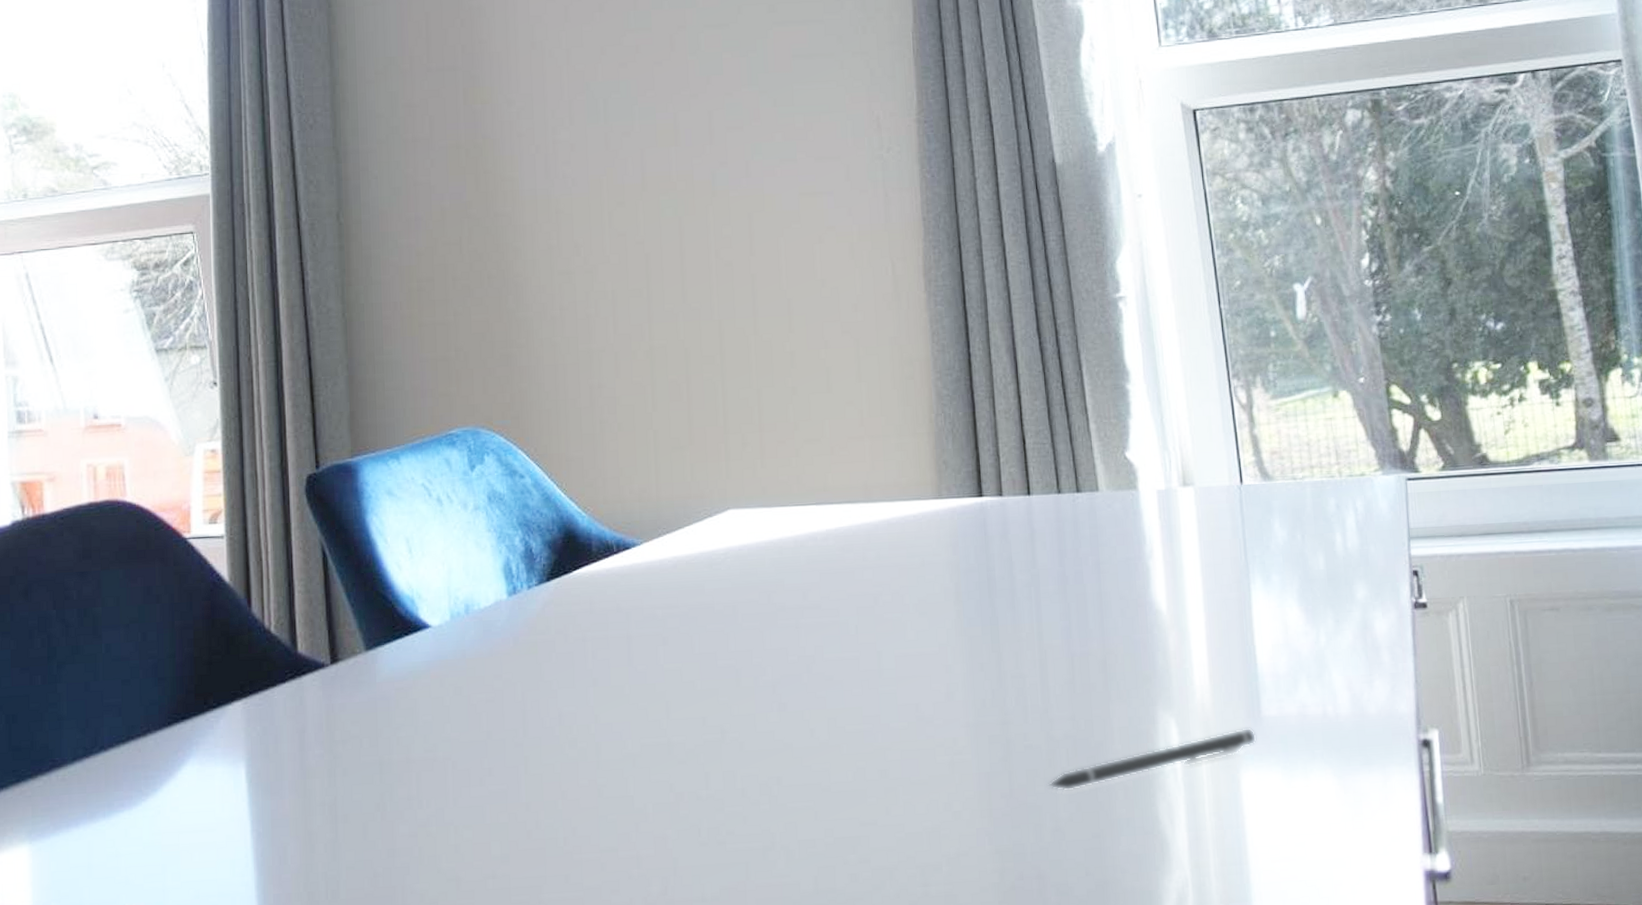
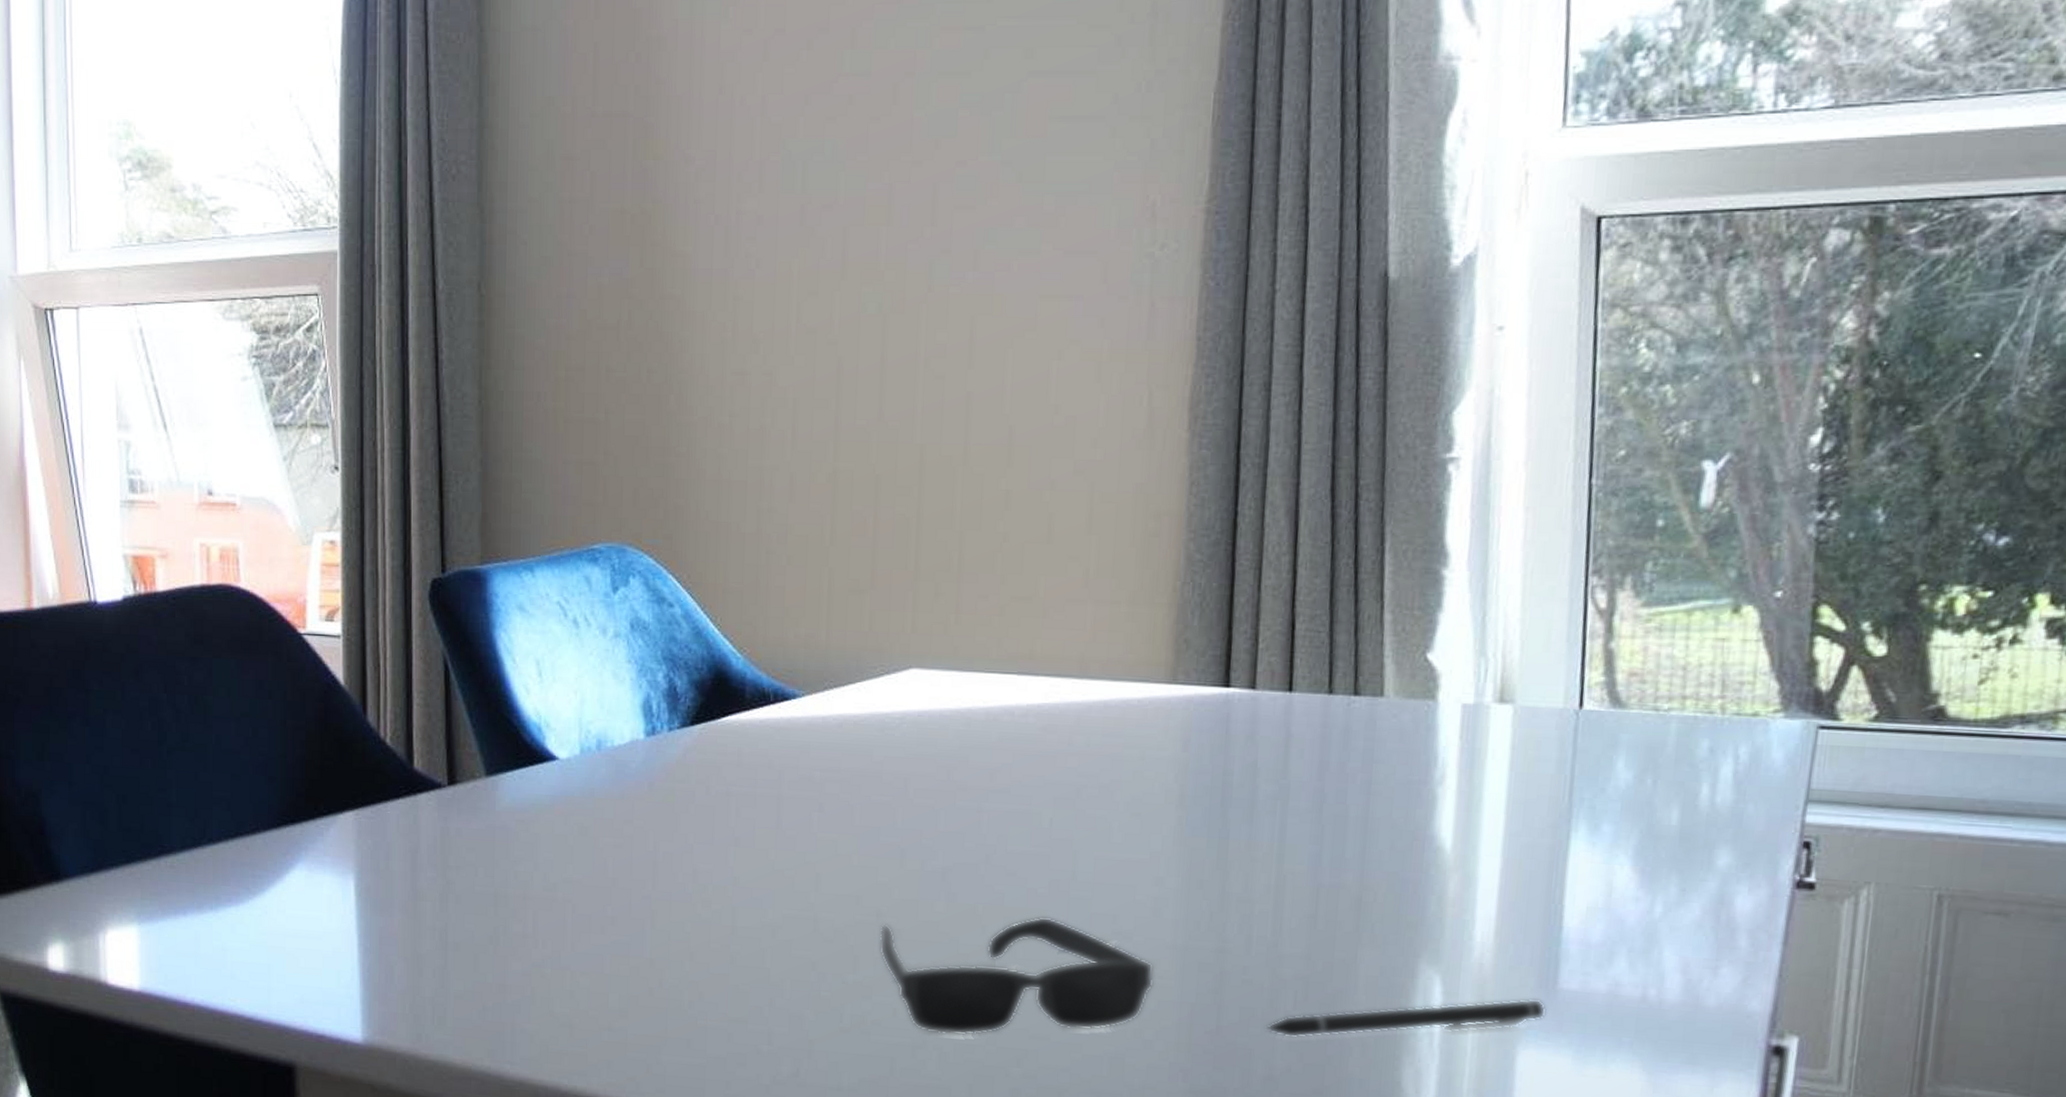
glasses: none [725,713,955,833] -> present [879,916,1154,1035]

